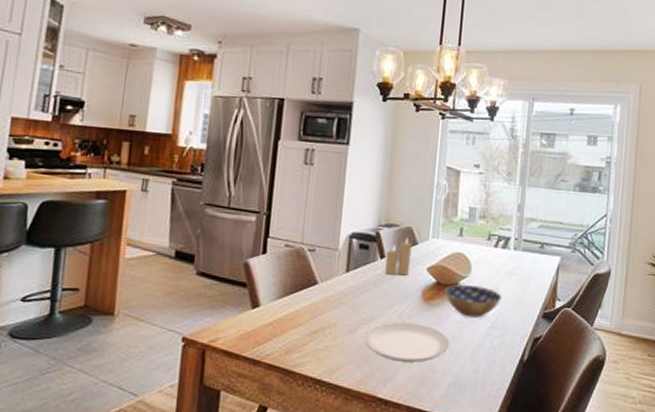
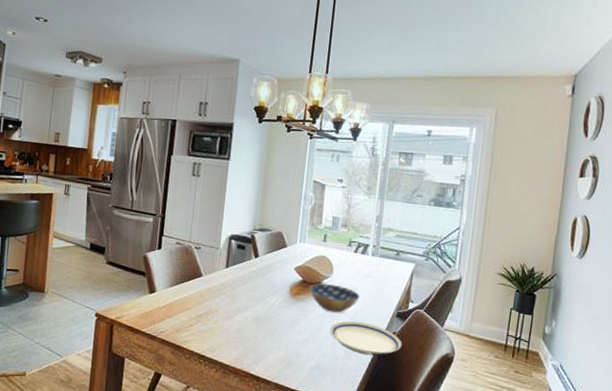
plate: present [364,322,450,363] -> none [240,312,313,347]
candle: present [384,237,413,276] -> none [258,240,282,273]
plate: none [468,325,550,365] -> present [329,321,402,357]

